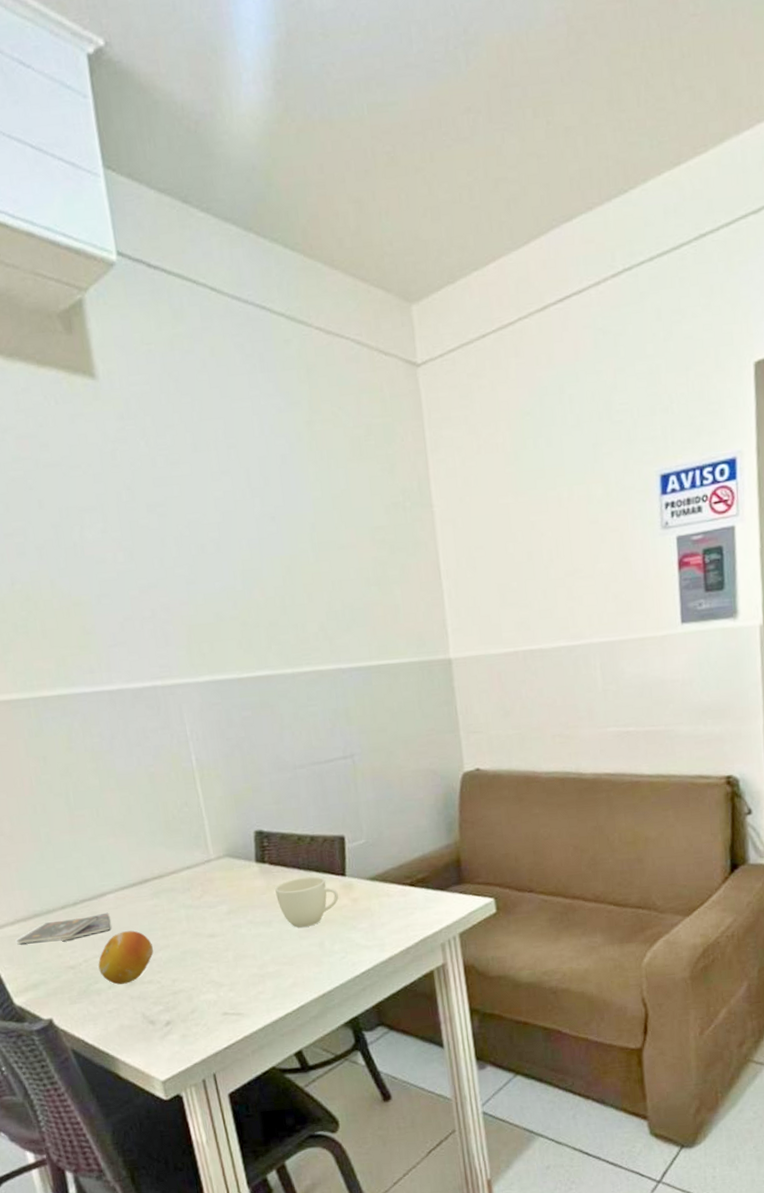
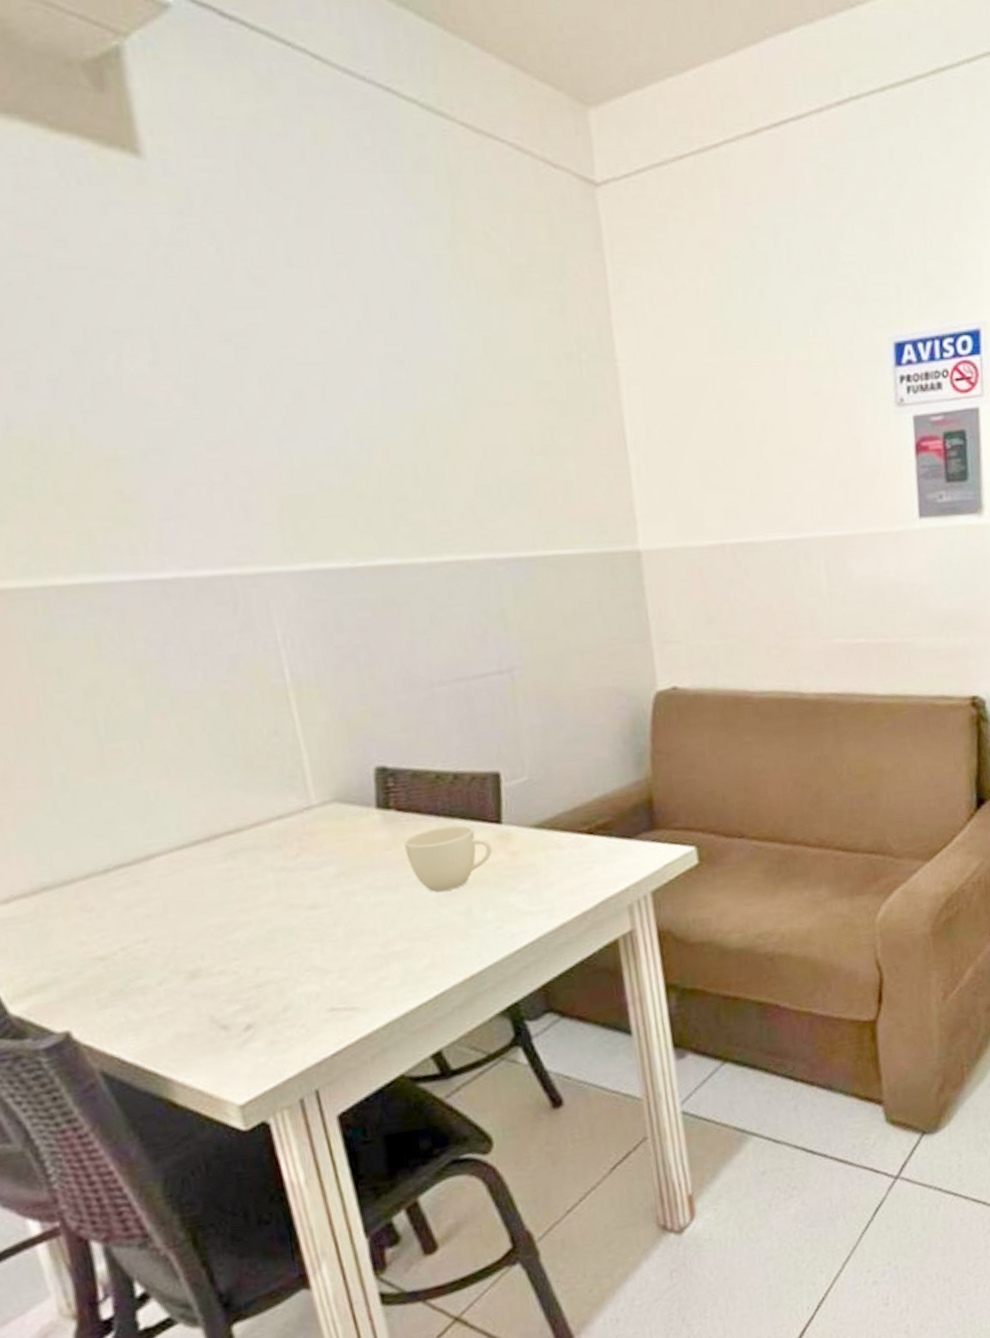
booklet: present [17,912,111,944] -> none [13,881,163,930]
fruit: present [98,930,153,985] -> none [142,904,227,979]

